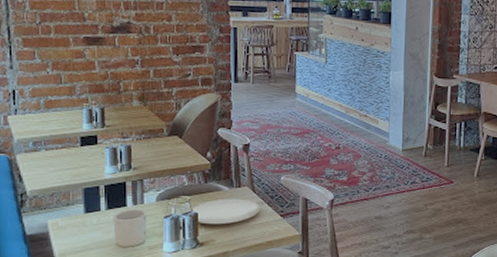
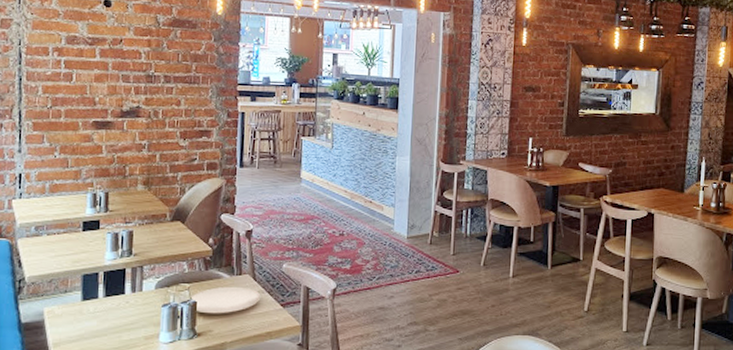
mug: present [113,209,147,247] -> none [110,297,145,337]

